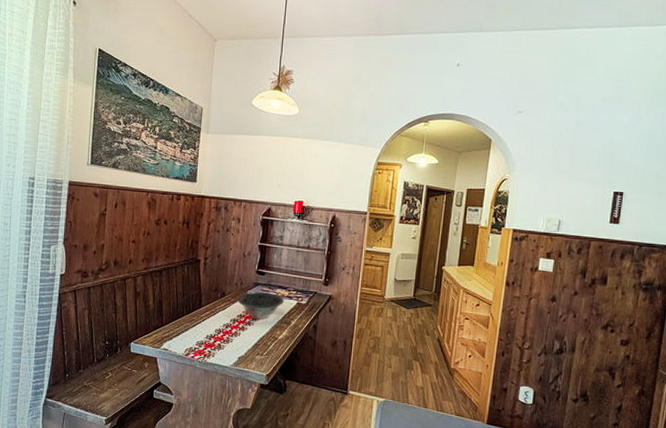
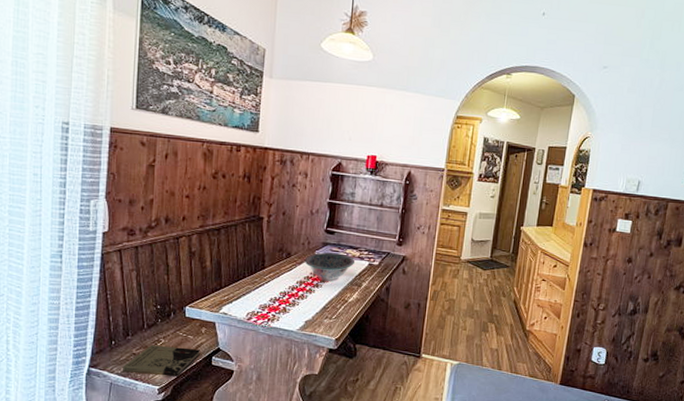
book: none [75,378,143,408] -> present [123,345,200,377]

